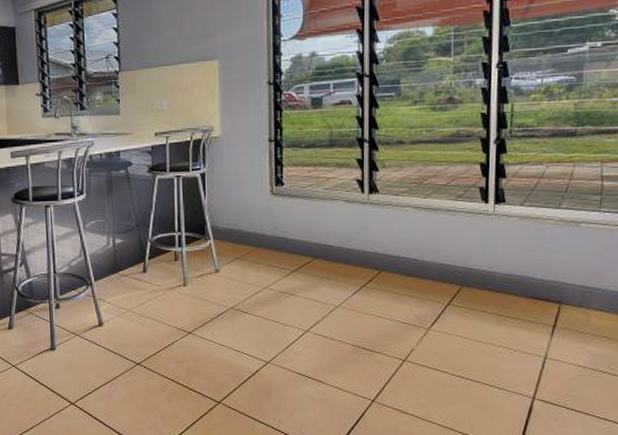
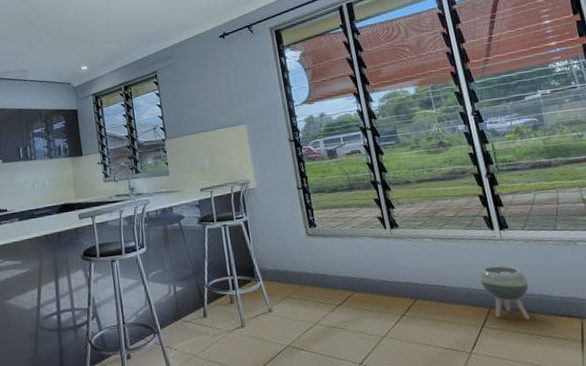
planter: none [458,241,512,300] -> present [479,265,530,320]

